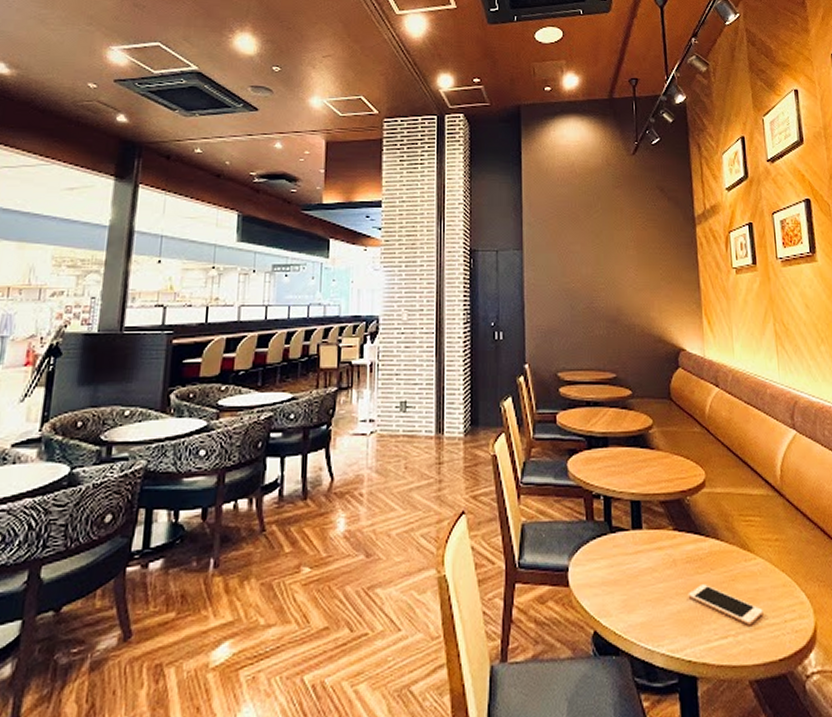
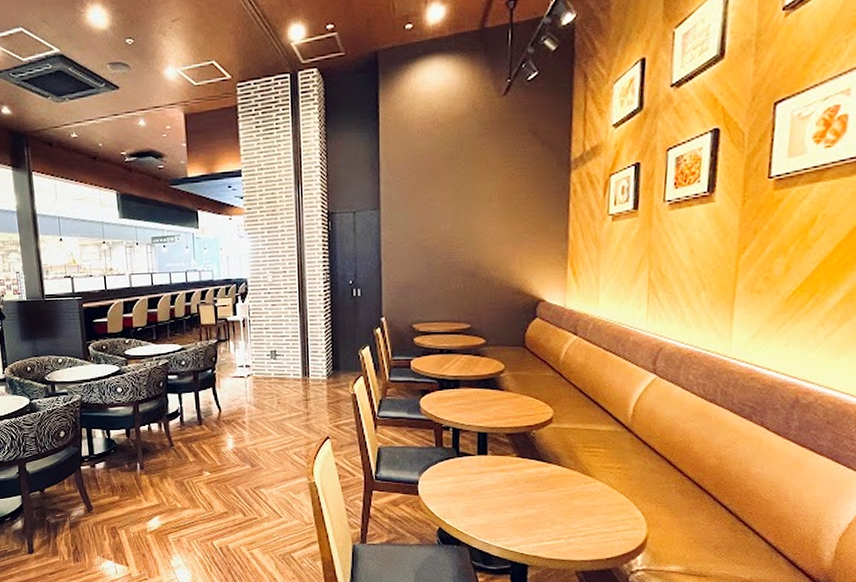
cell phone: present [688,584,763,625] -> none [526,500,597,531]

